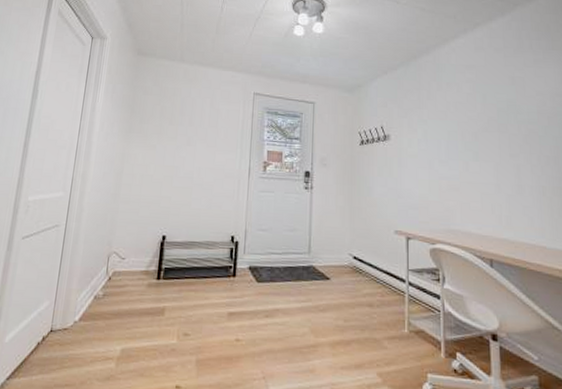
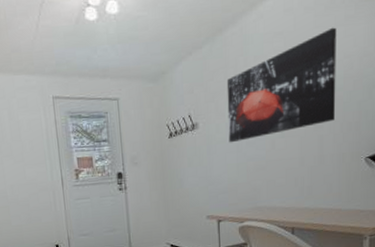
wall art: none [419,67,532,159] -> present [226,27,337,143]

